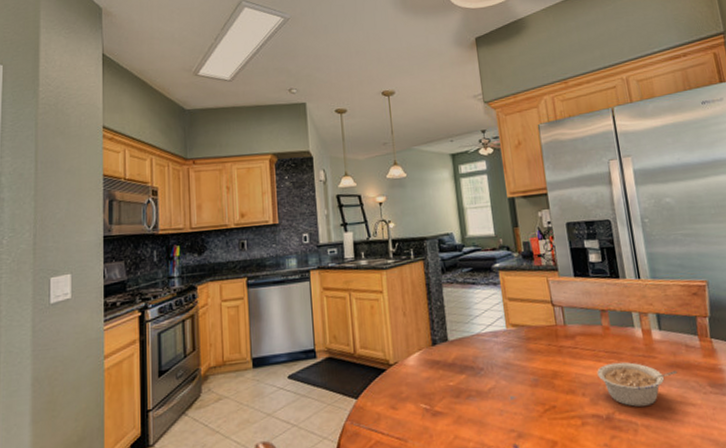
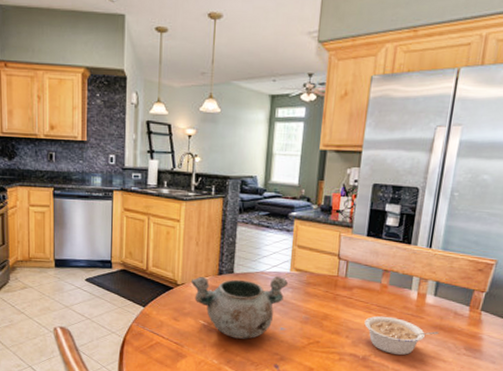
decorative bowl: none [404,335,508,420] -> present [191,275,289,339]

